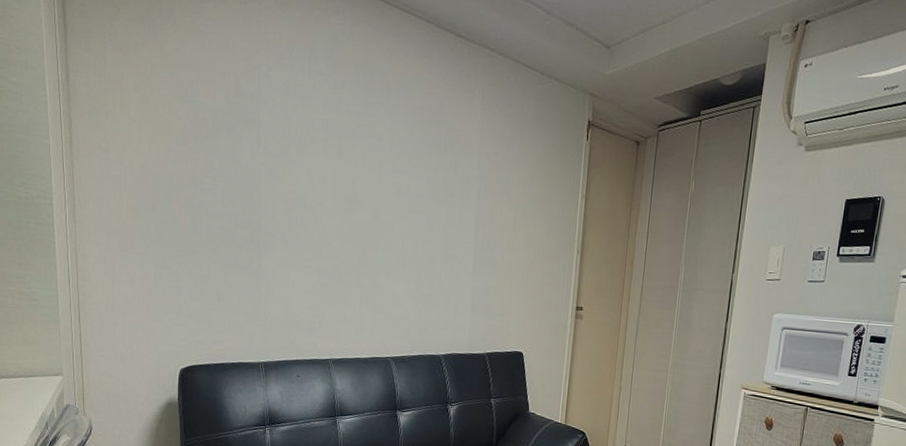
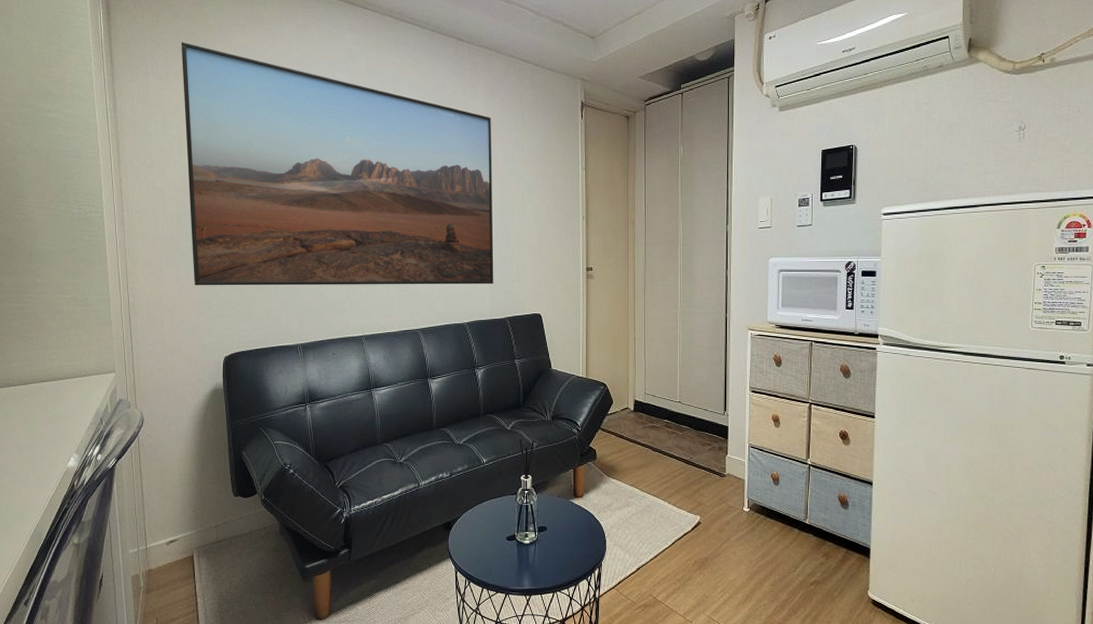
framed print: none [144,9,487,316] -> present [181,42,494,286]

